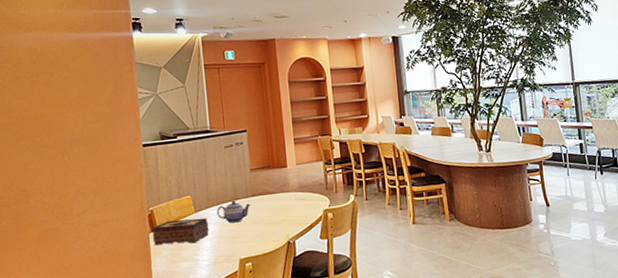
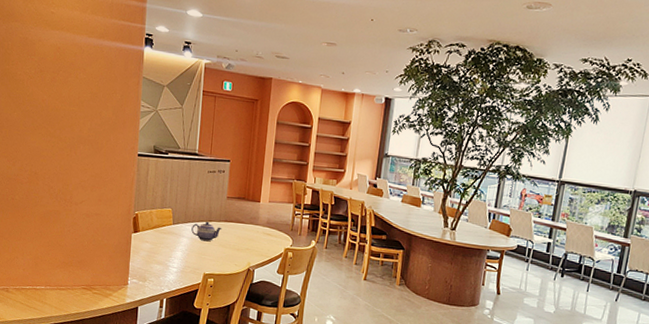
tissue box: present [153,217,210,246] -> none [134,226,183,251]

